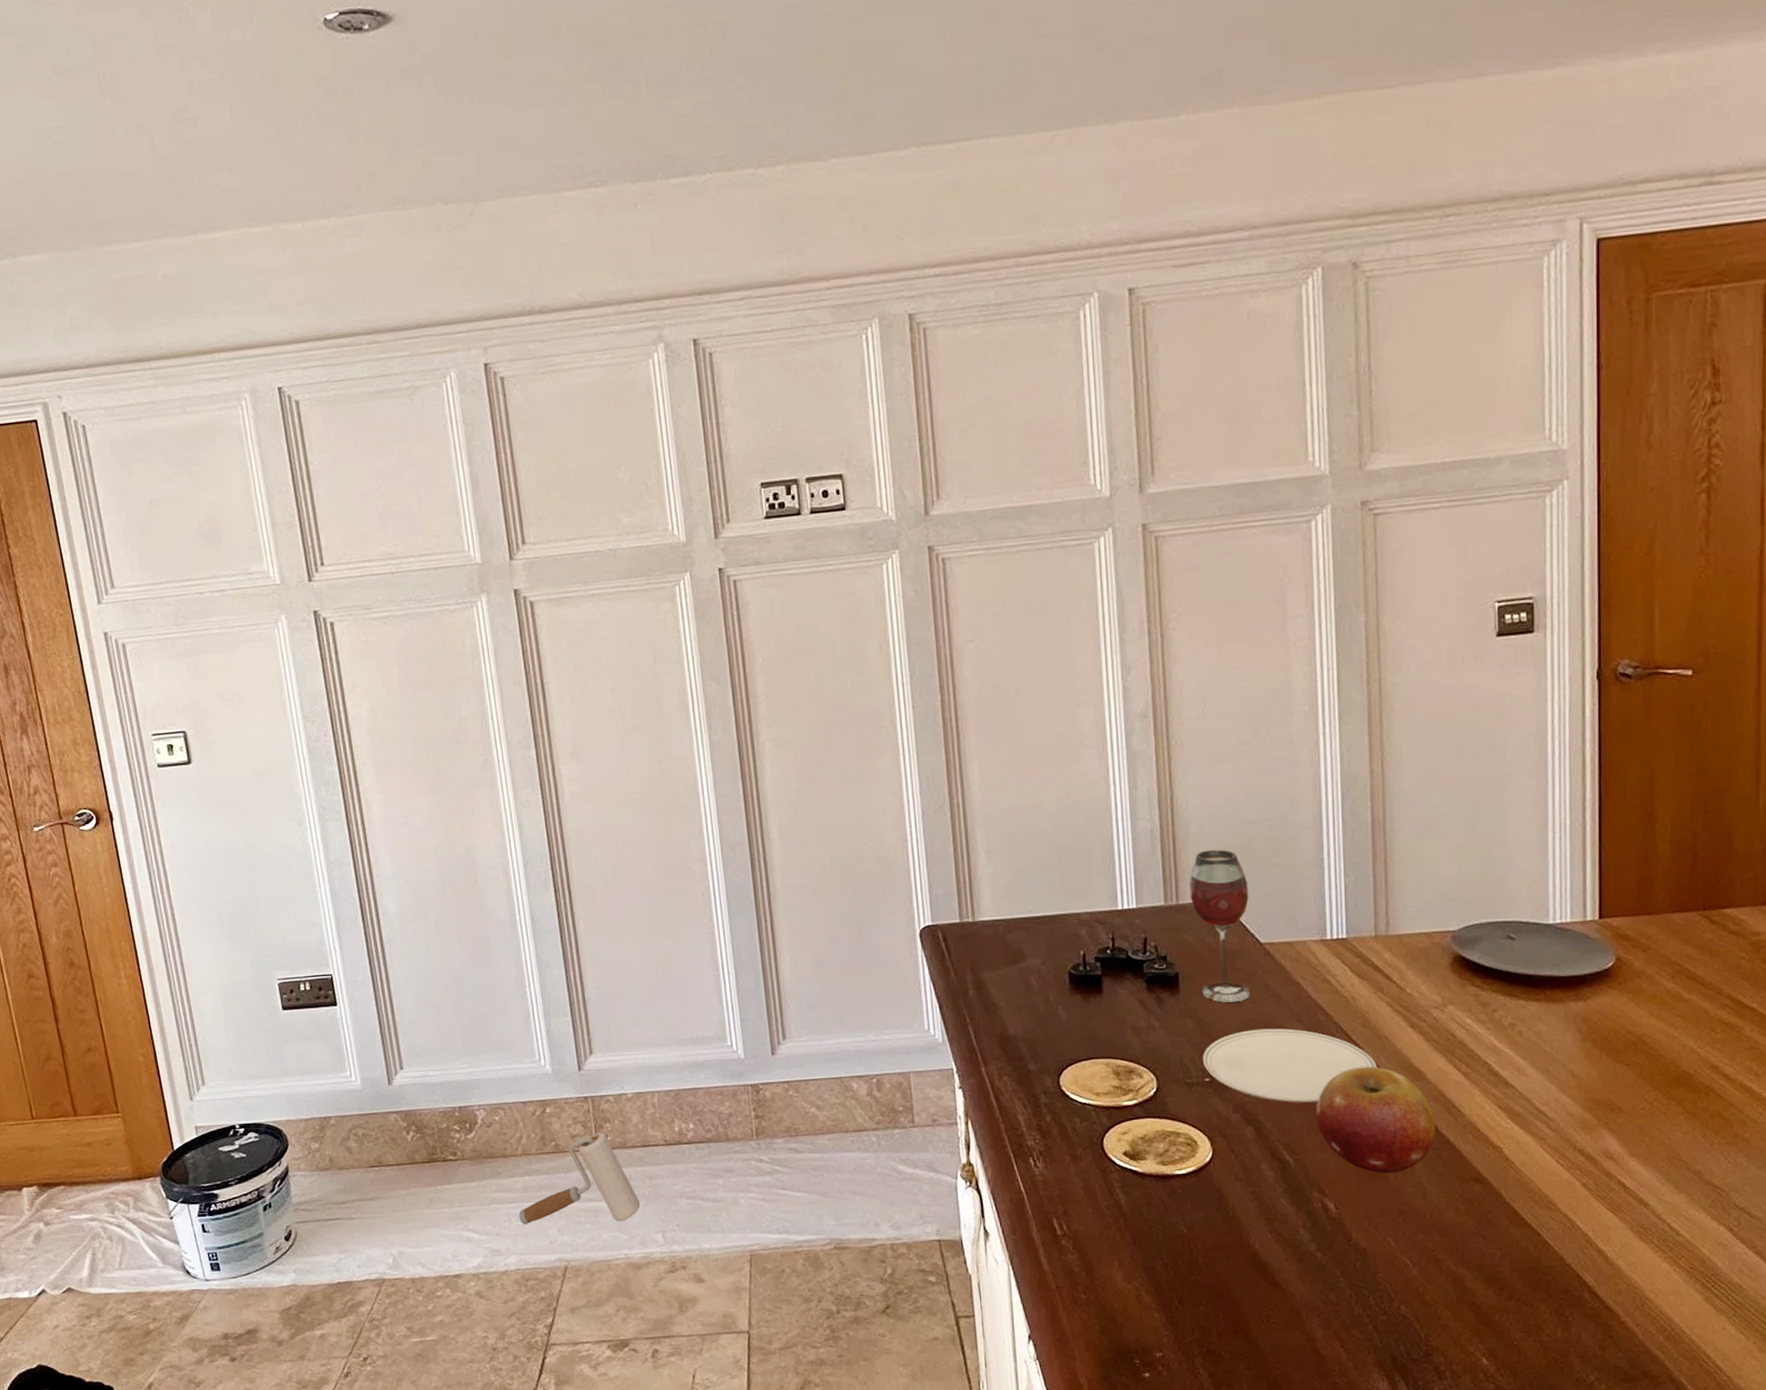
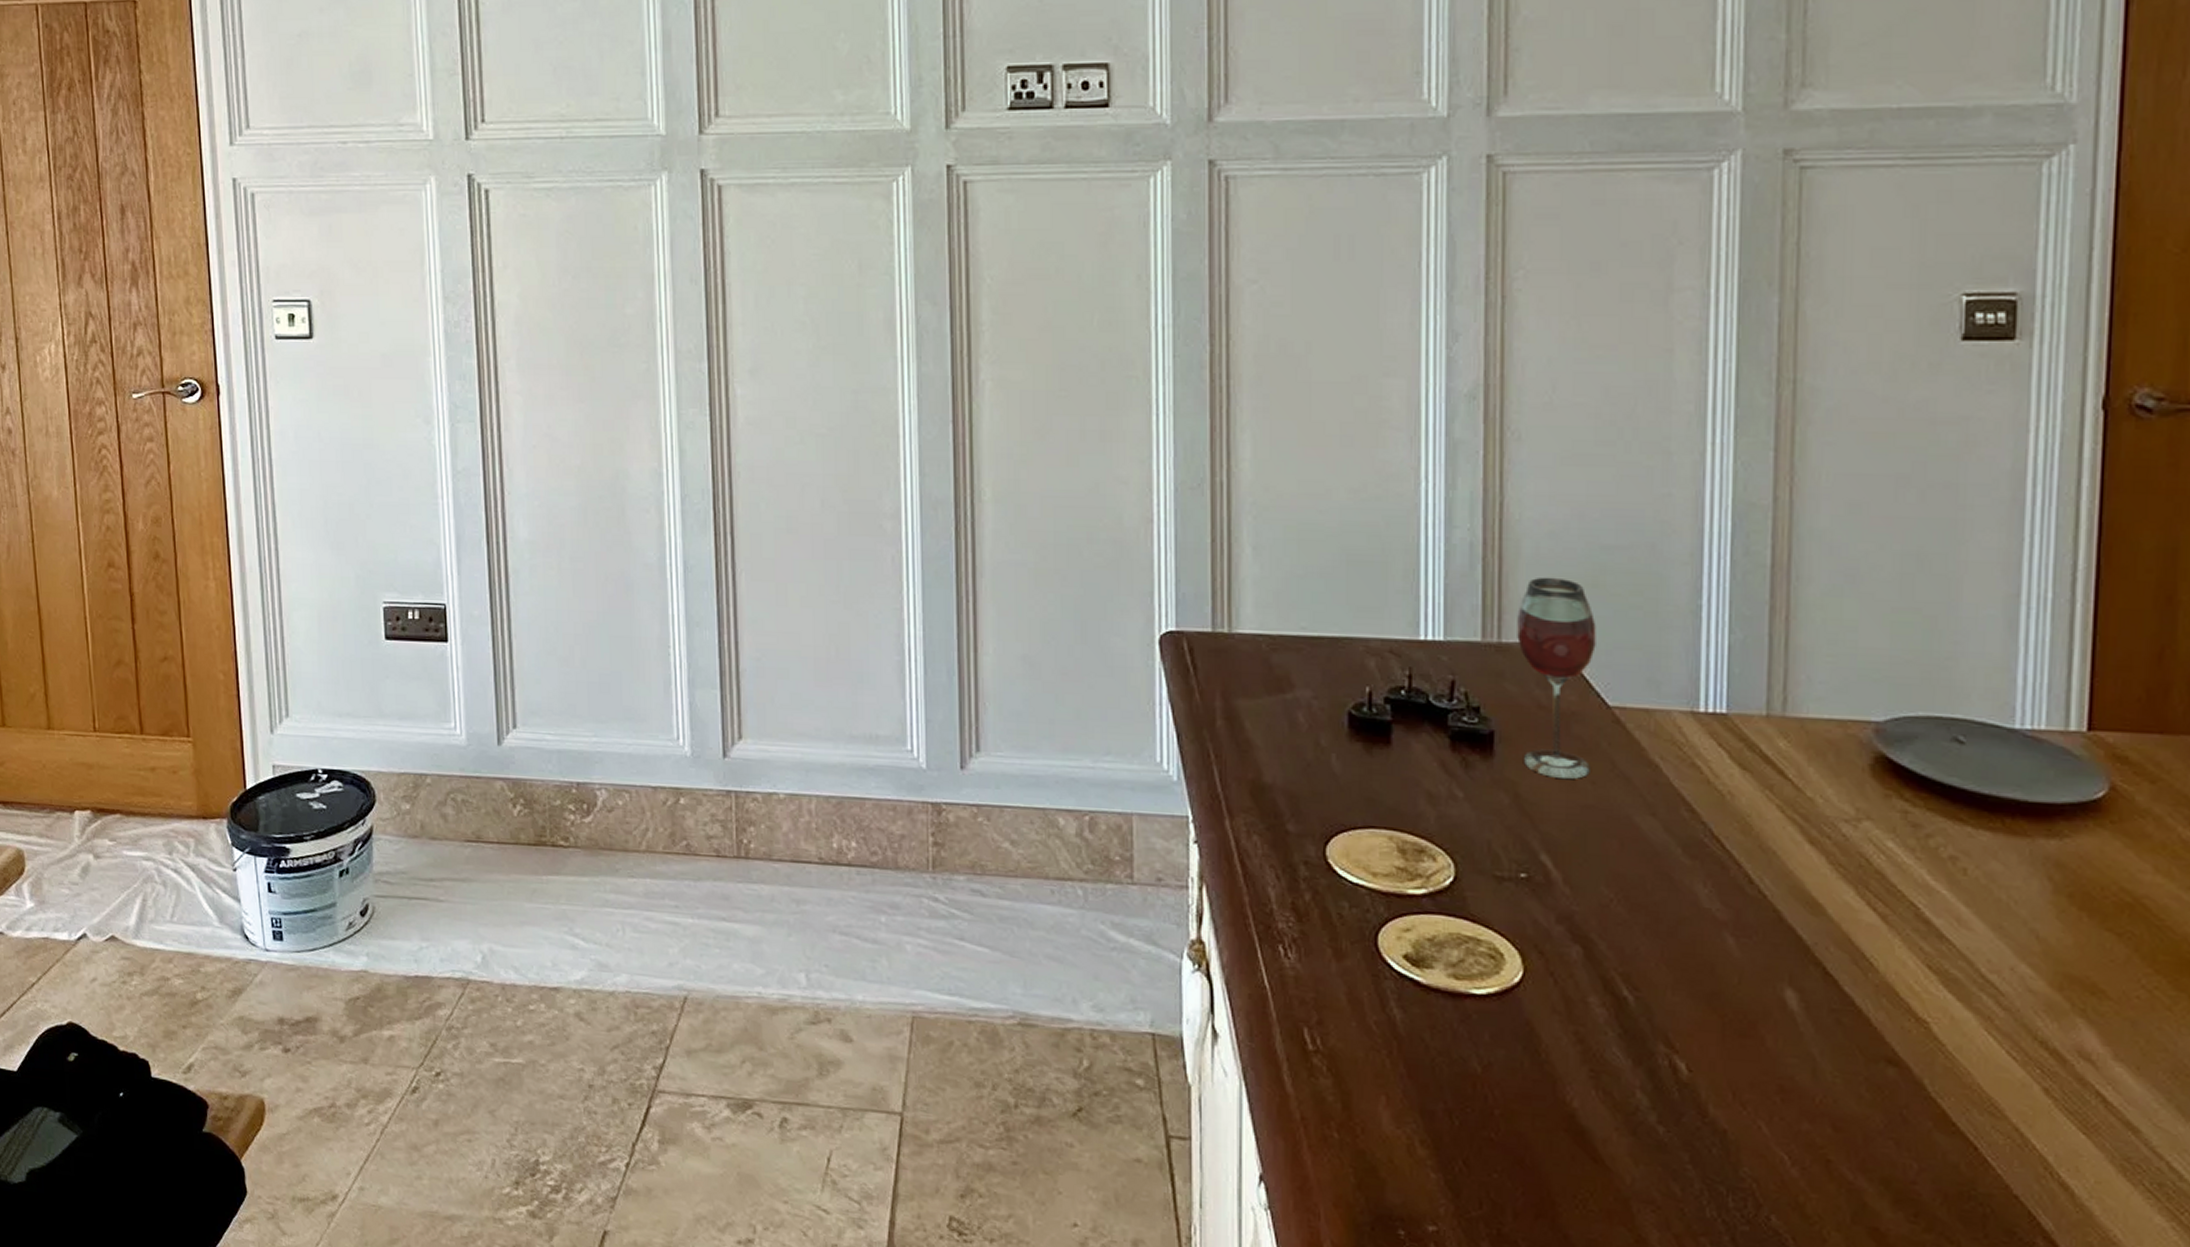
paint roller: present [518,1133,641,1225] -> none [635,838,783,951]
plate: present [1203,1028,1377,1104] -> none [1519,817,1758,927]
fruit: present [1315,1066,1436,1174] -> none [1668,886,1836,1035]

